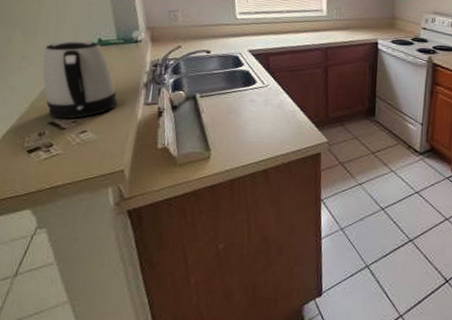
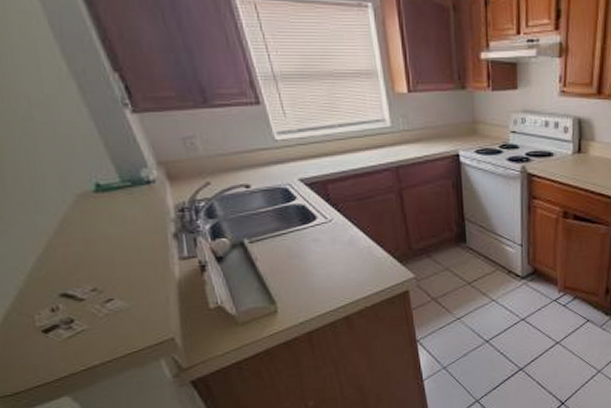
kettle: present [42,40,118,119] -> none [24,187,145,289]

